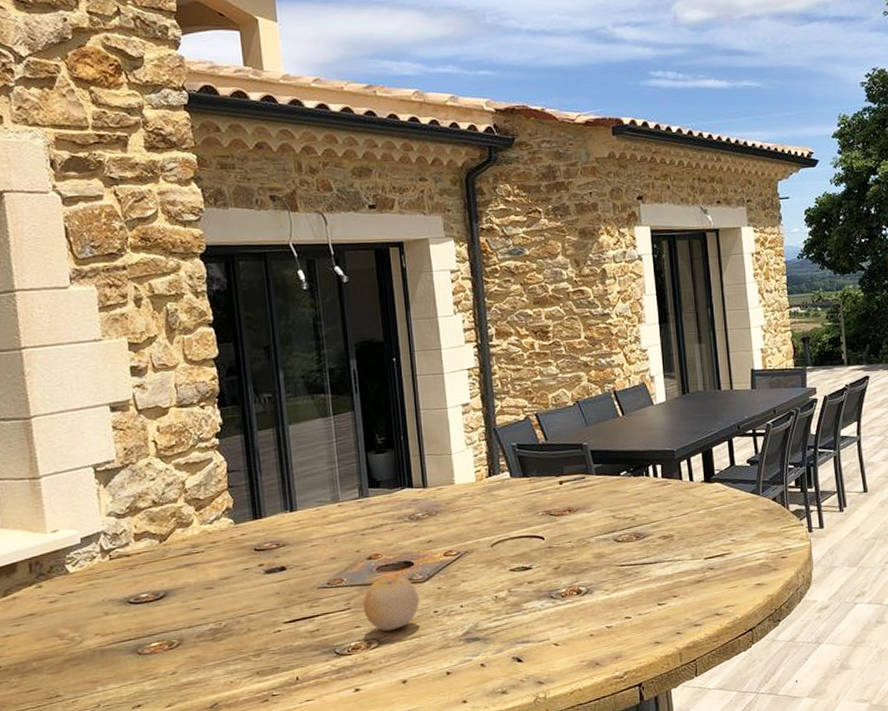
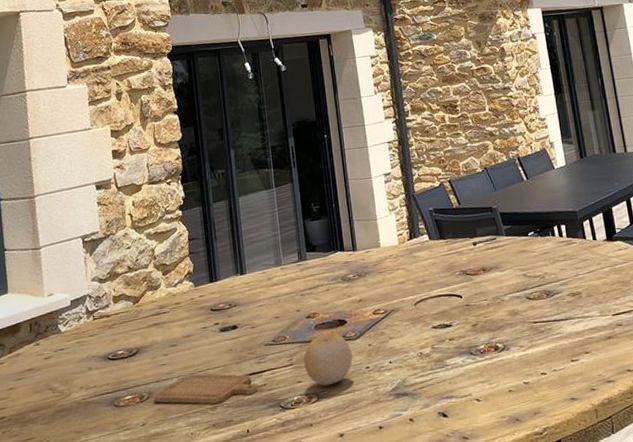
chopping board: none [185,618,310,651] -> present [153,374,259,404]

